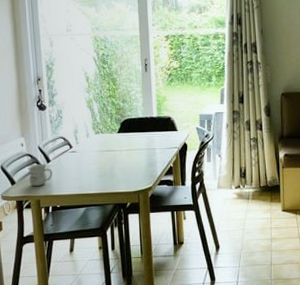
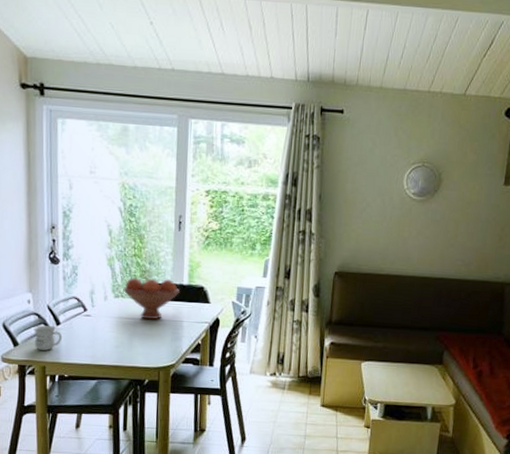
fruit bowl: none [102,114,150,150] -> present [123,278,179,320]

